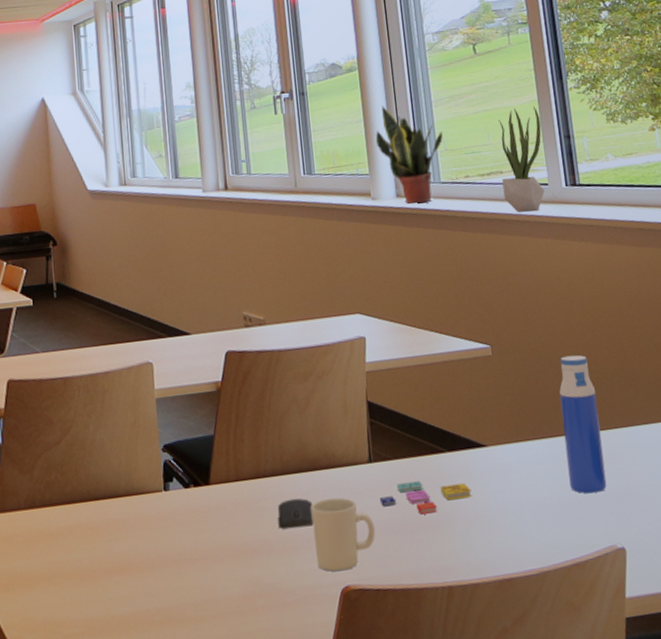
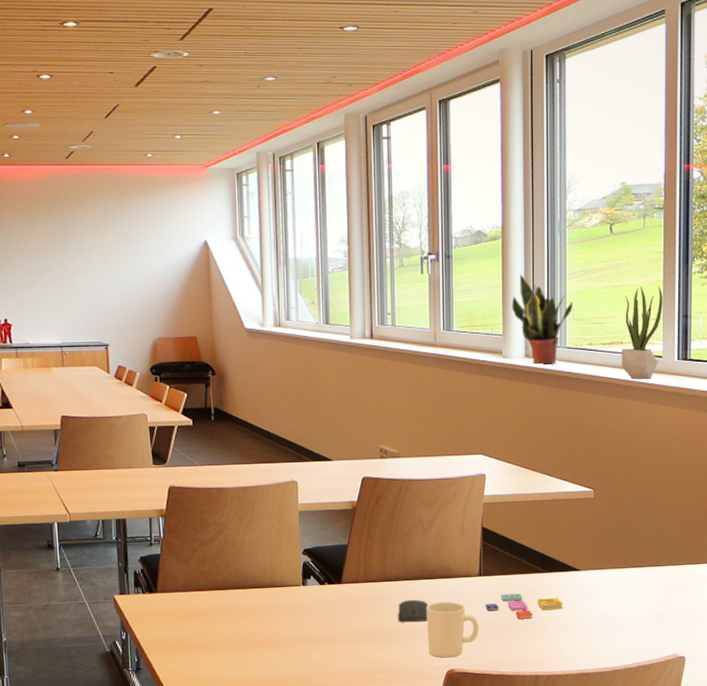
water bottle: present [559,355,607,494] -> none [646,503,679,613]

